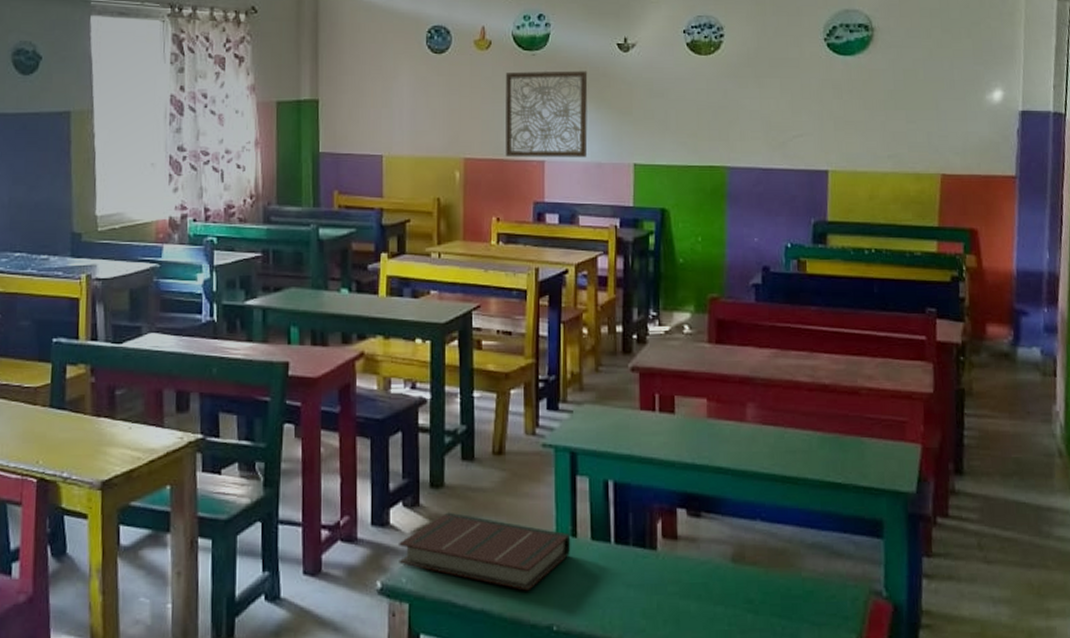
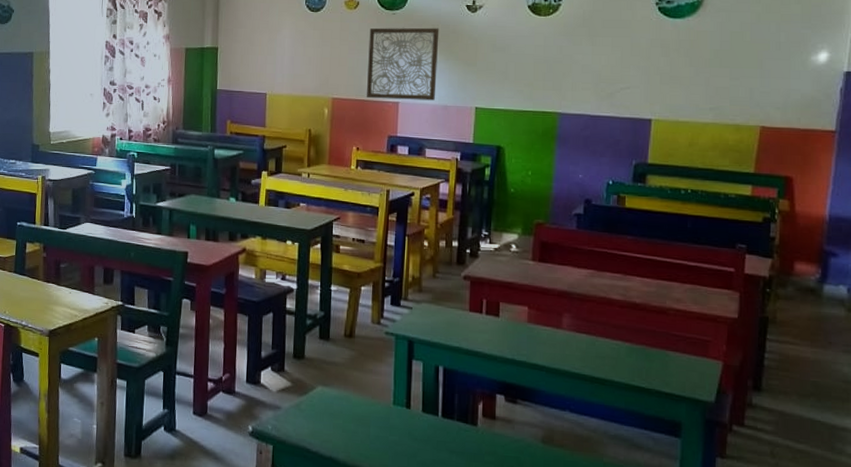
book: present [399,512,571,591] -> none [266,378,405,447]

